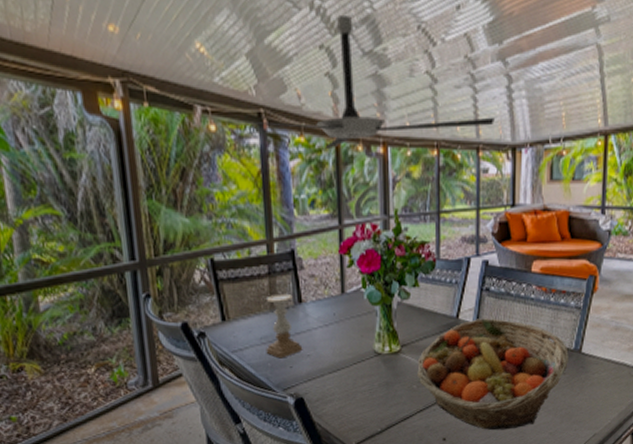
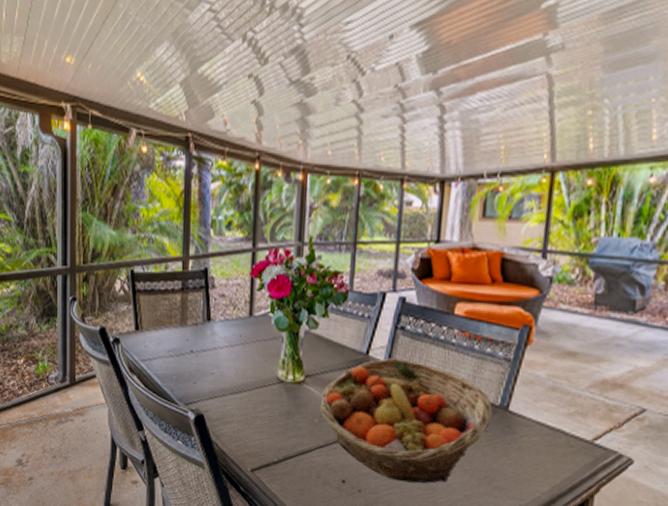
ceiling fan: present [228,16,496,150] -> none [158,46,425,174]
candle holder: present [266,293,303,359] -> none [172,309,208,373]

